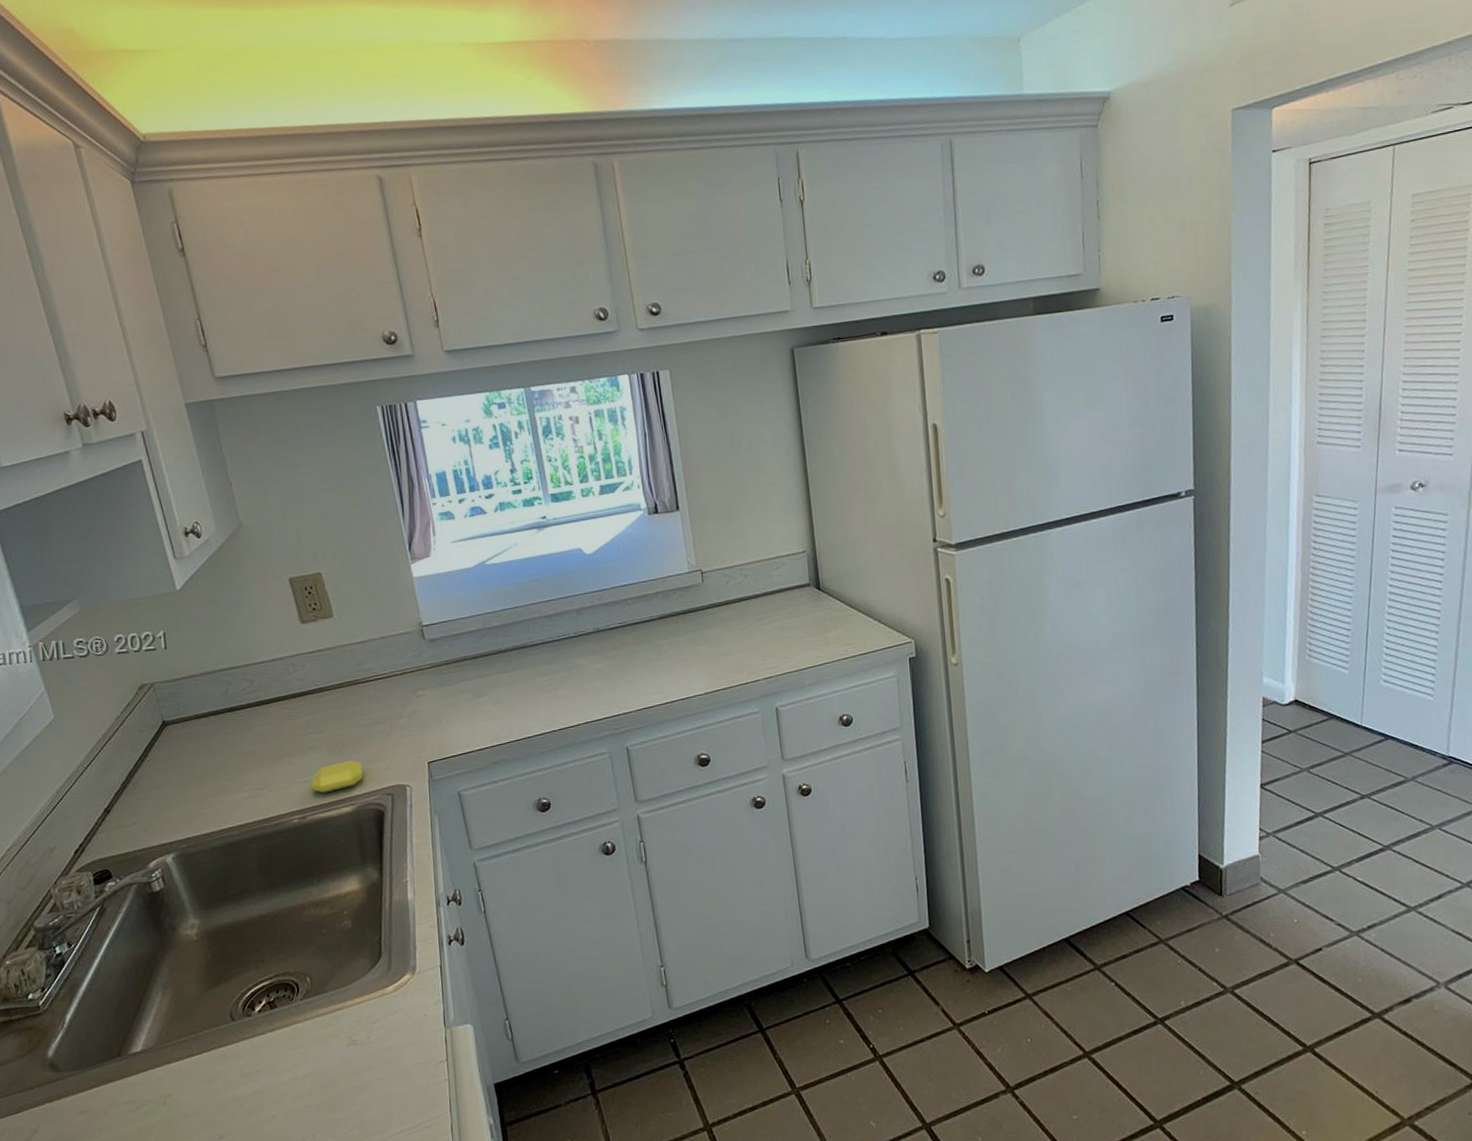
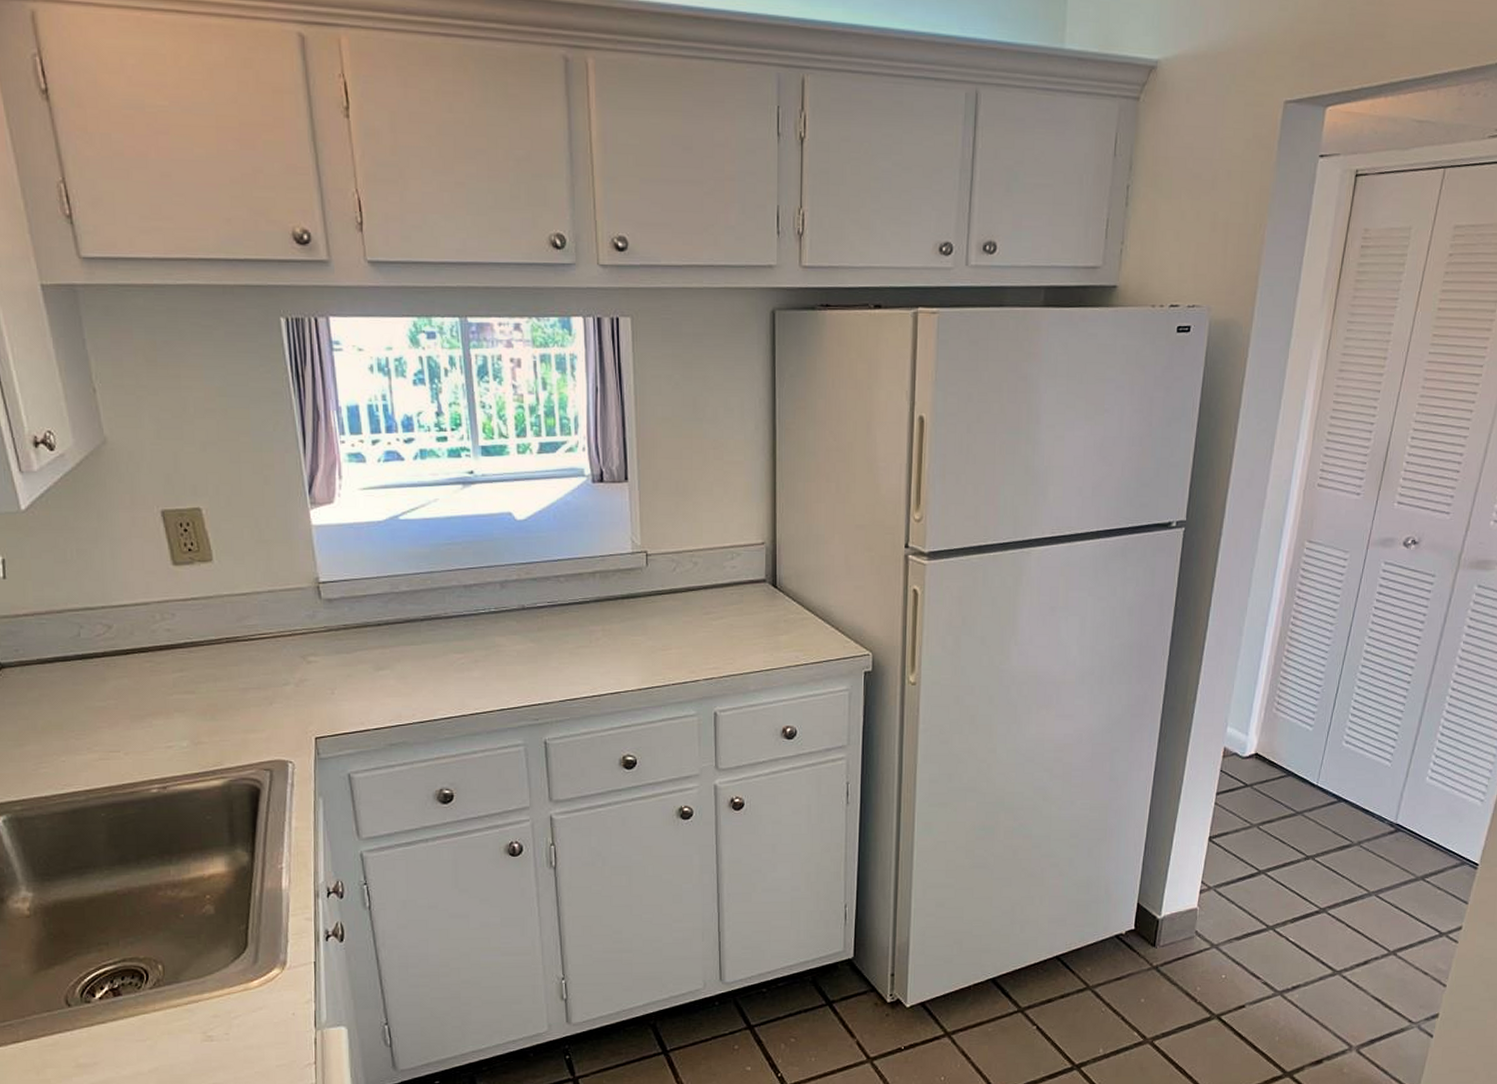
soap bar: present [311,759,364,793] -> none [176,727,239,762]

